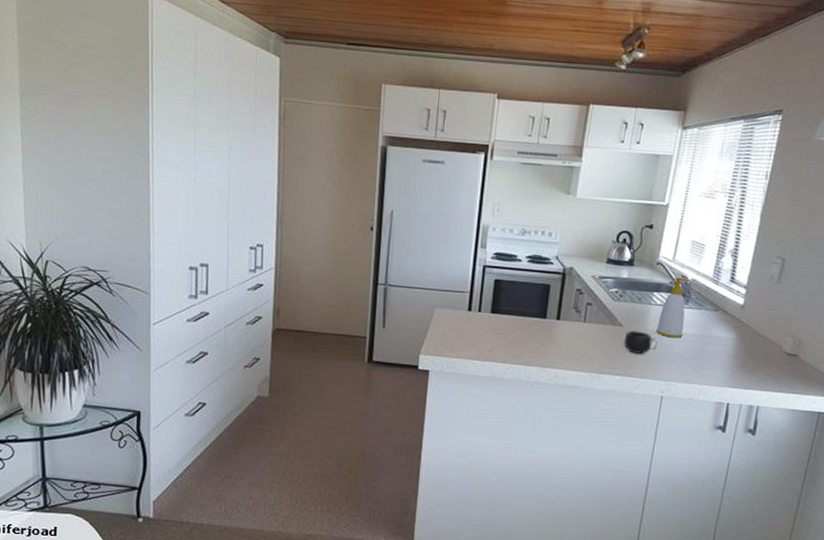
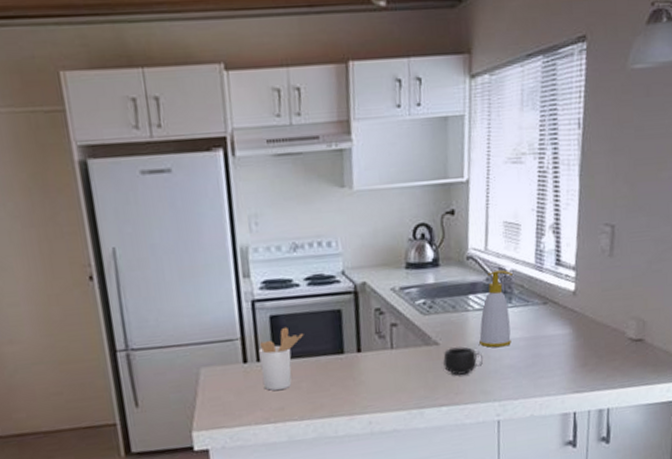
utensil holder: none [479,289,518,337] -> present [258,327,304,391]

